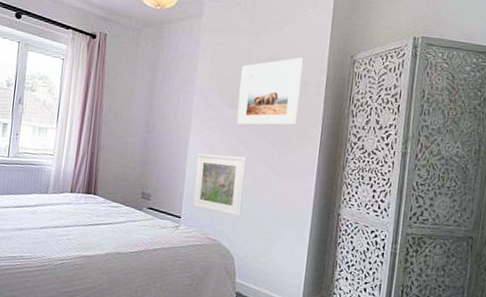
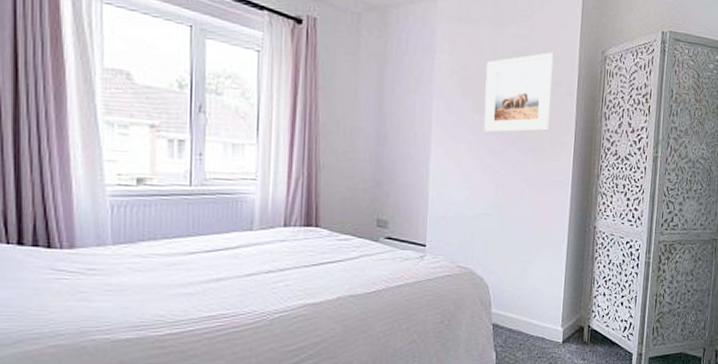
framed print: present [192,153,247,217] -> none [437,168,498,239]

